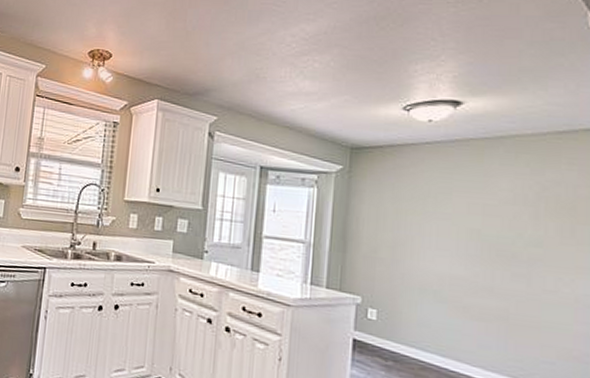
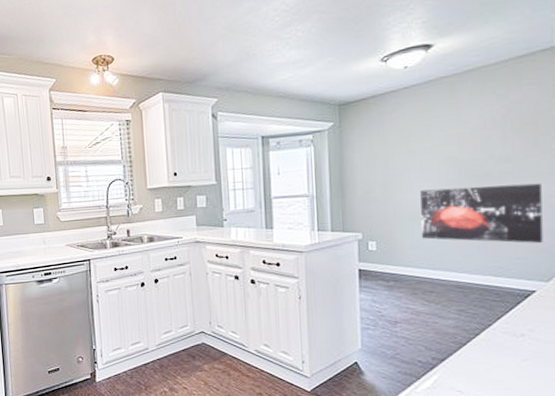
wall art: none [430,260,577,349] -> present [420,183,543,243]

